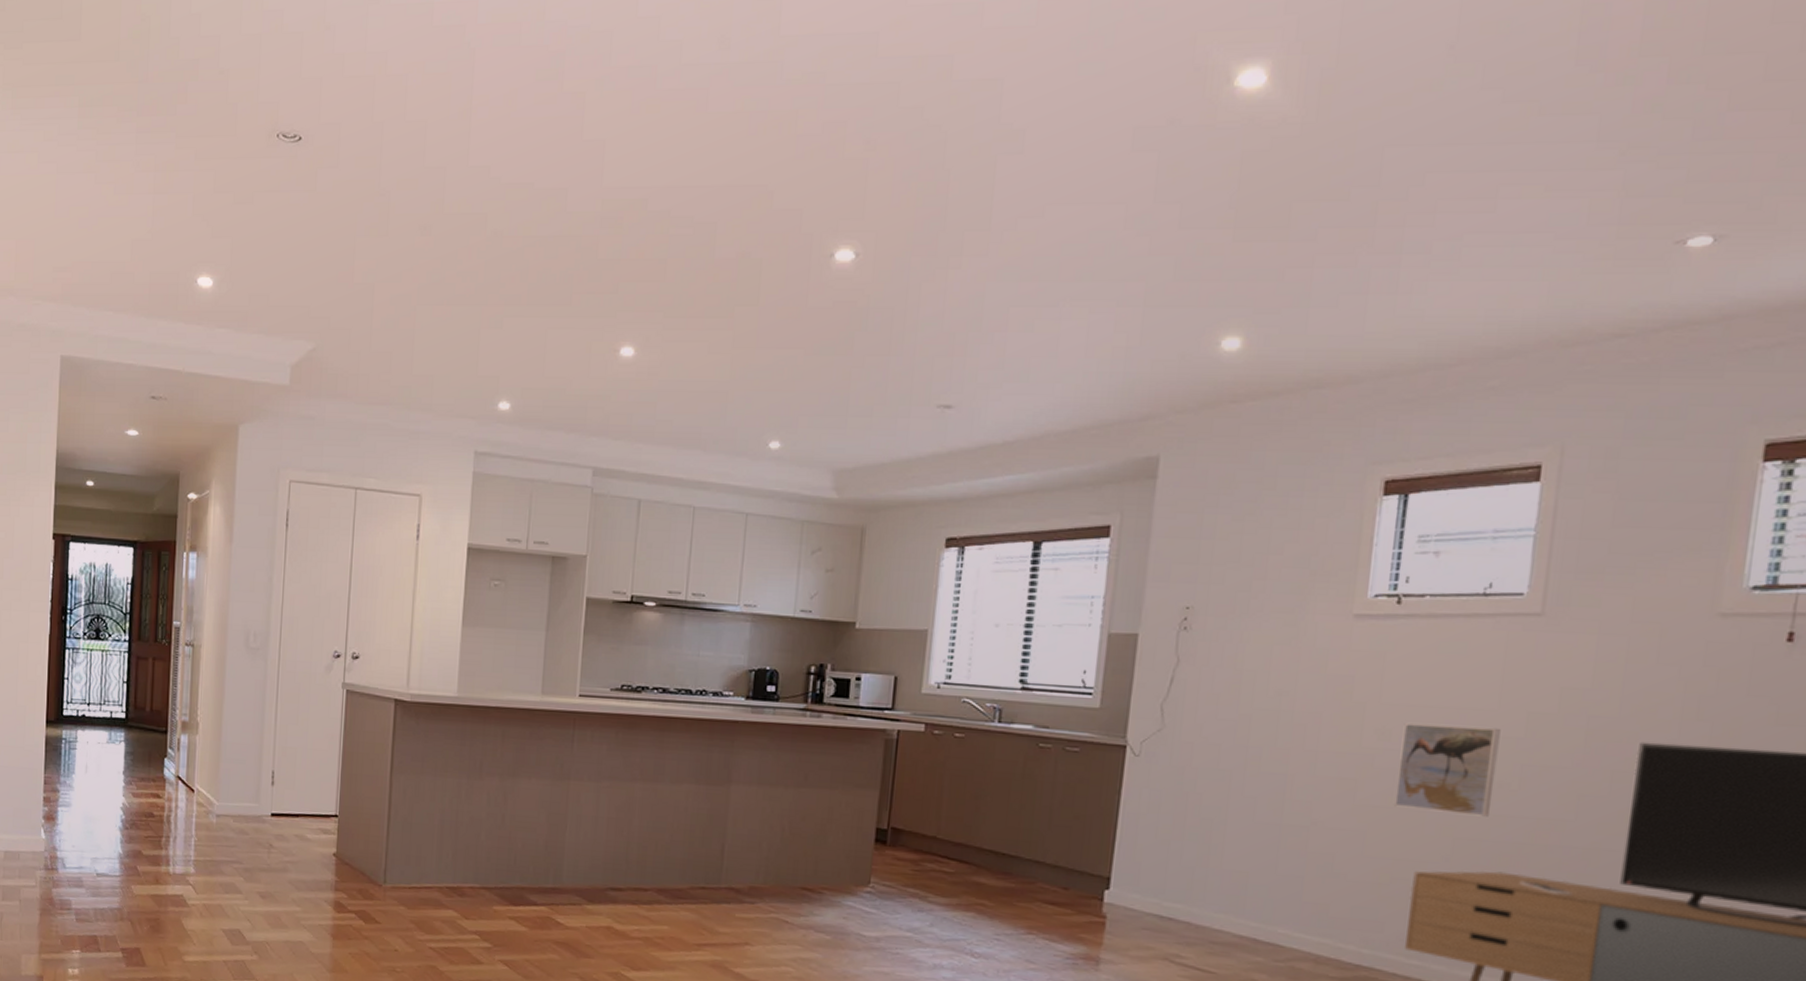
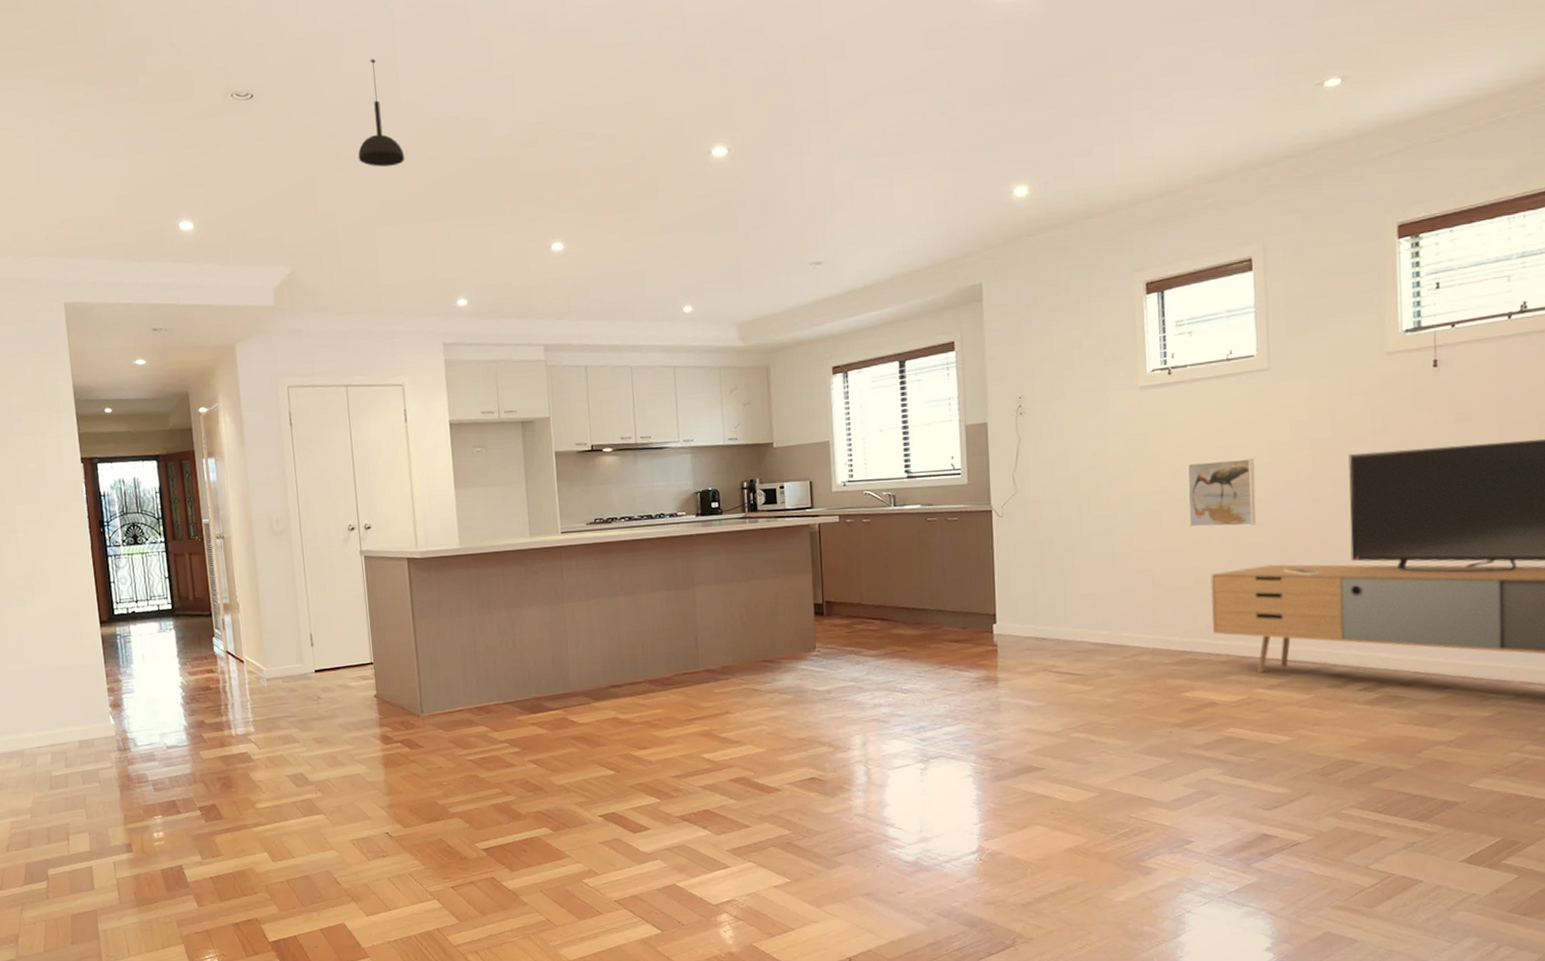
pendant light: none [409,106,464,236] -> present [358,59,405,167]

